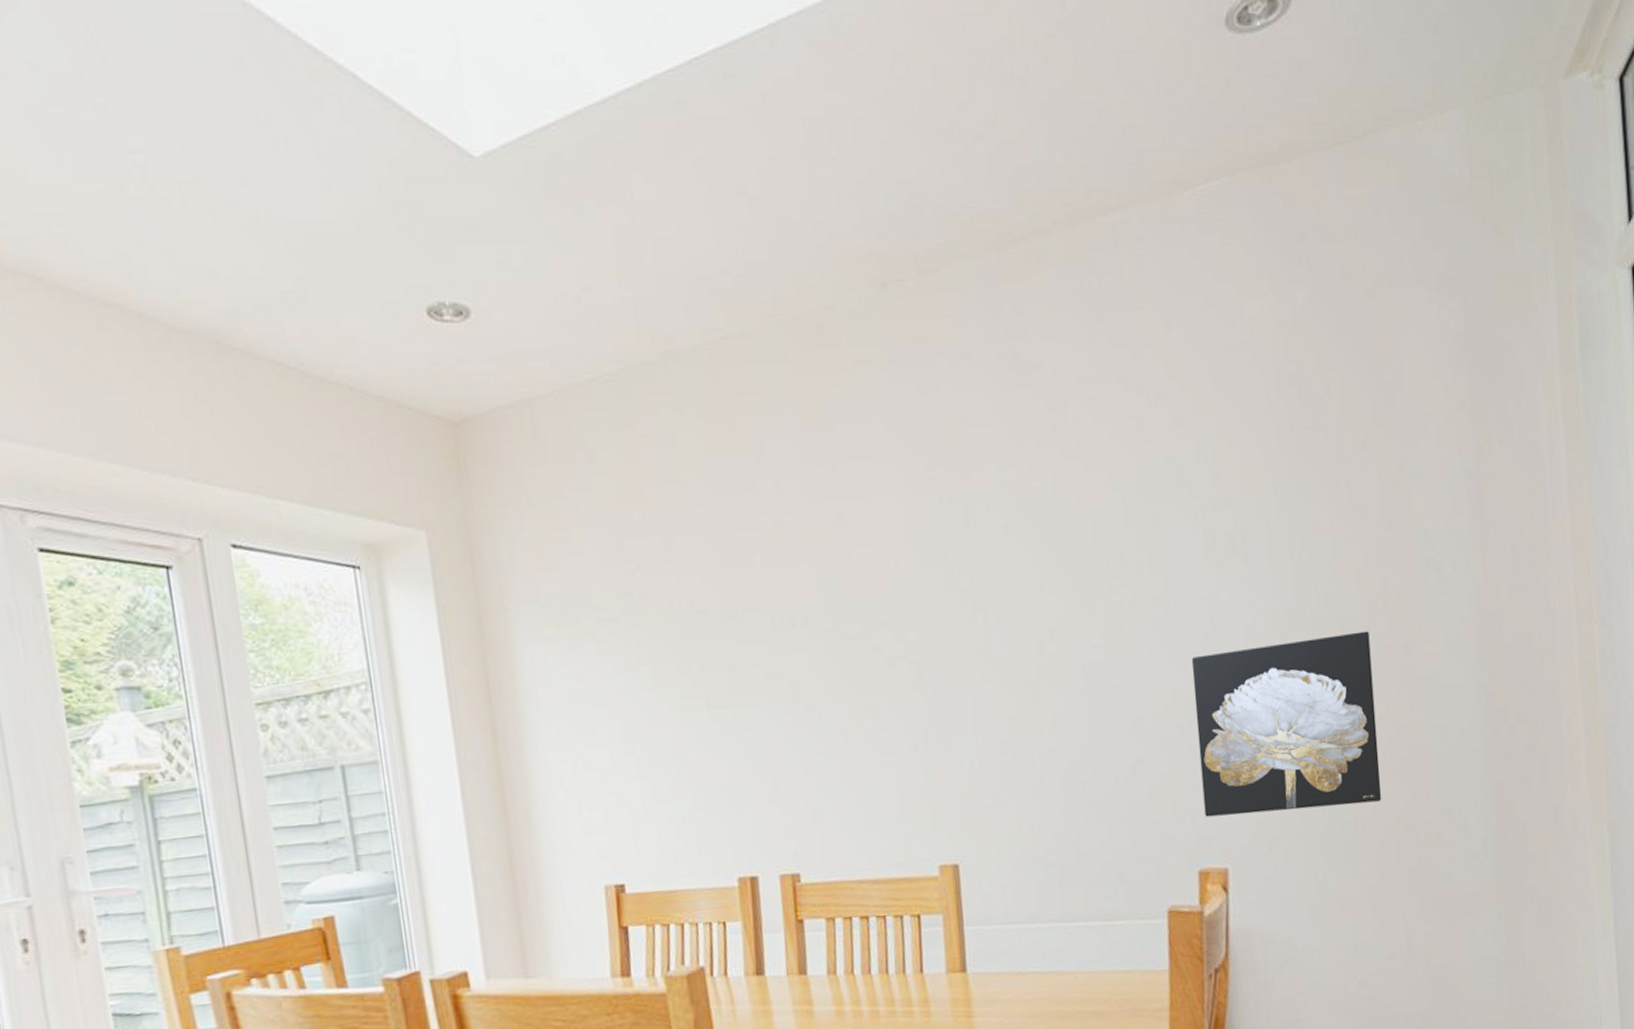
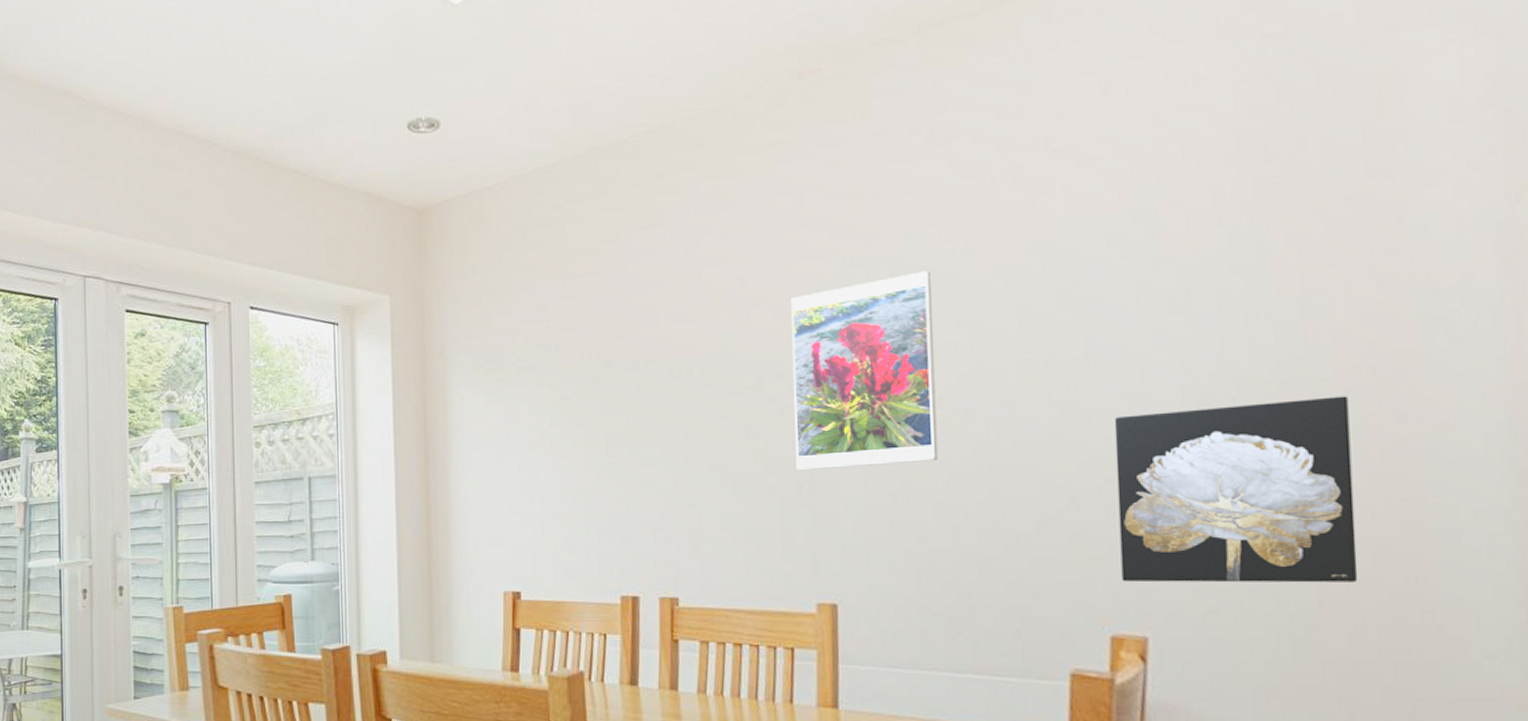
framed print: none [891,508,1042,726] -> present [791,271,938,471]

